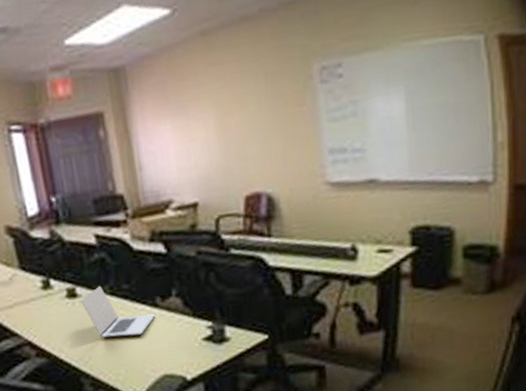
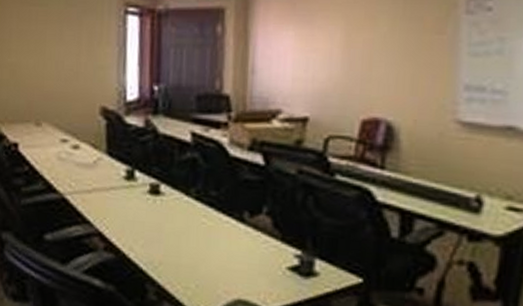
laptop: present [81,285,156,338] -> none [163,186,240,249]

